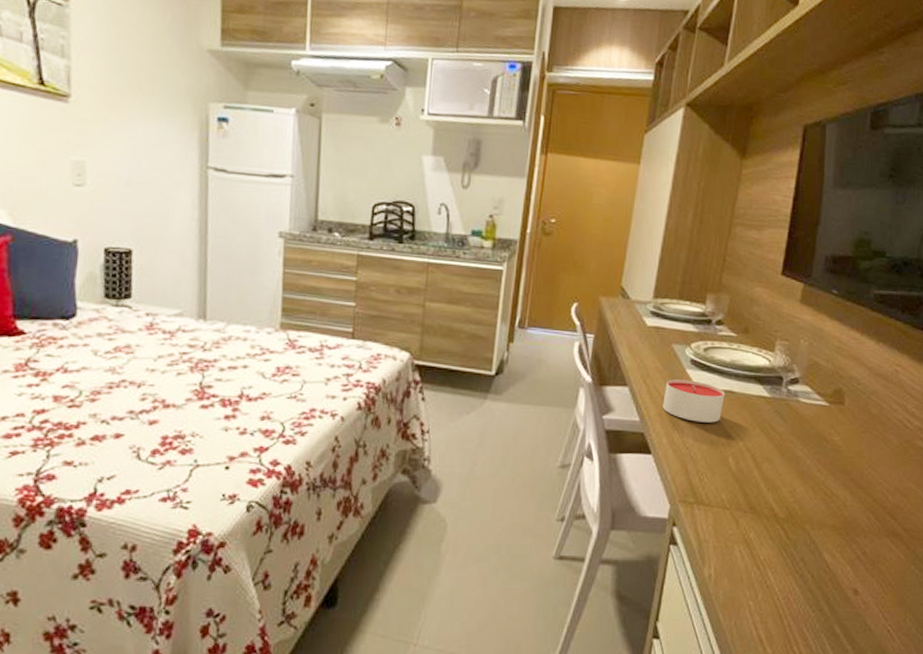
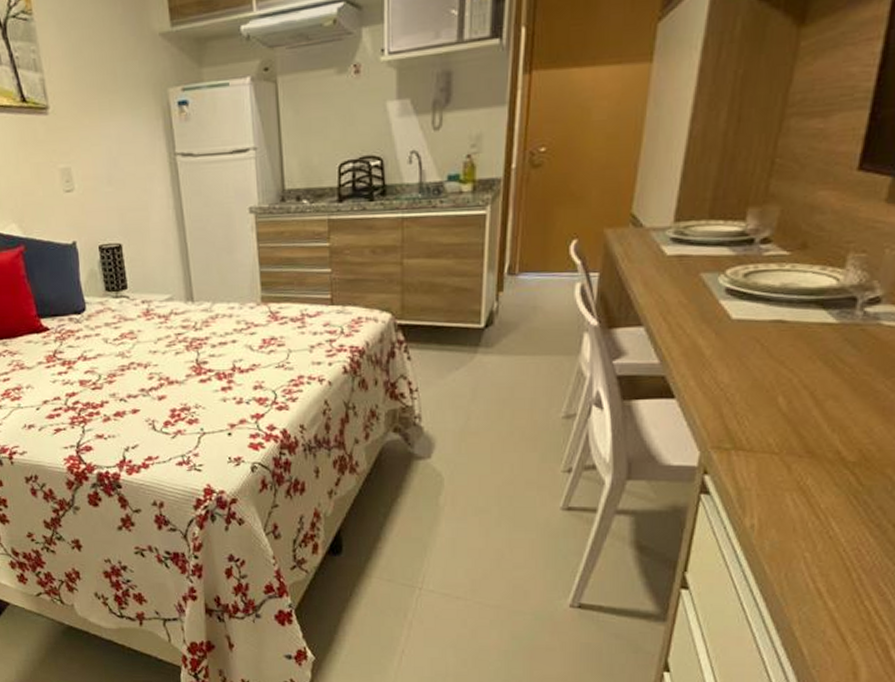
candle: present [662,379,725,423] -> none [689,312,773,360]

